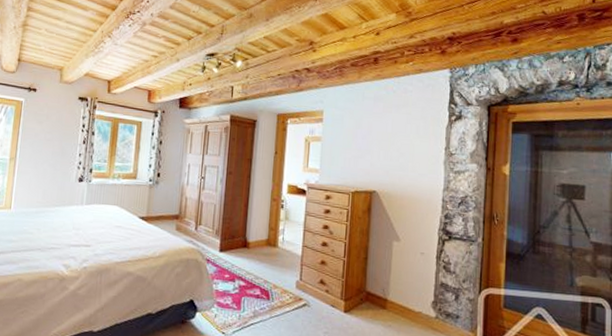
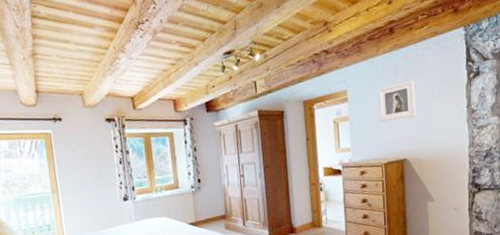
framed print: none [353,112,393,150] -> present [378,80,417,122]

